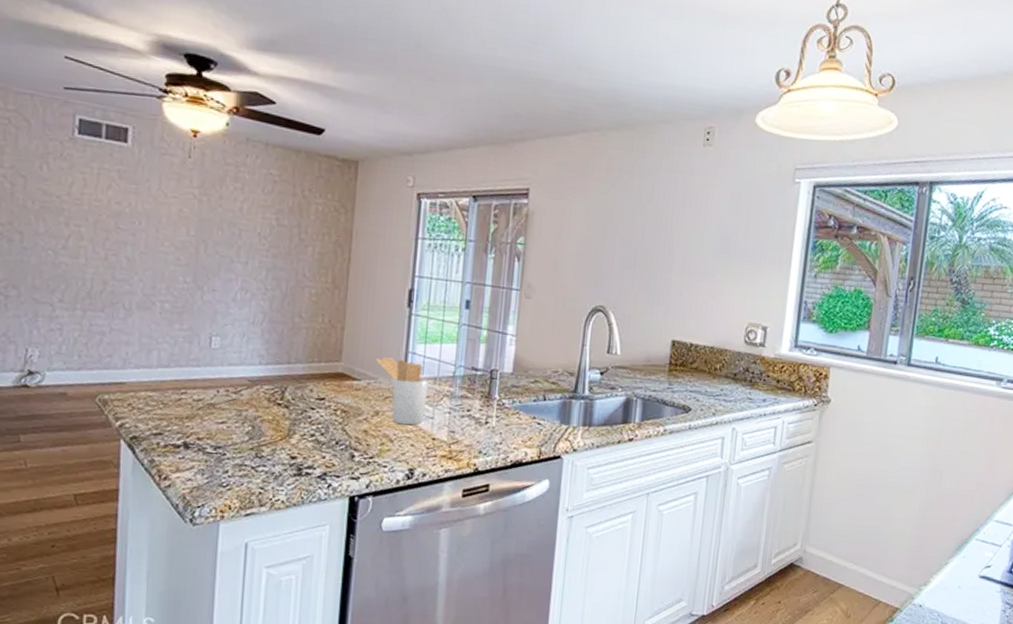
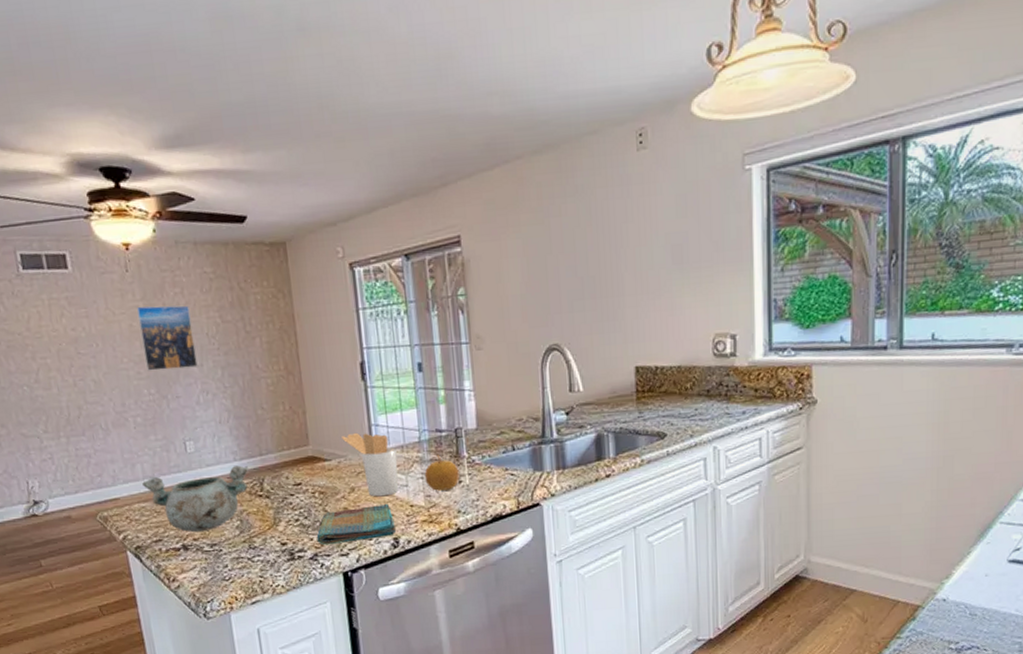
decorative bowl: none [155,367,274,432] -> present [142,465,249,532]
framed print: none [186,193,246,264] -> present [136,305,198,371]
dish towel: none [329,431,413,467] -> present [316,503,396,546]
fruit: none [452,393,488,429] -> present [424,455,460,491]

